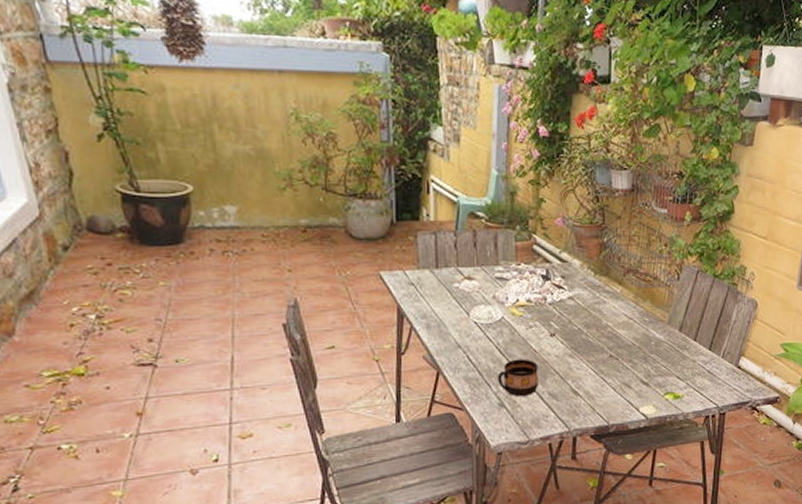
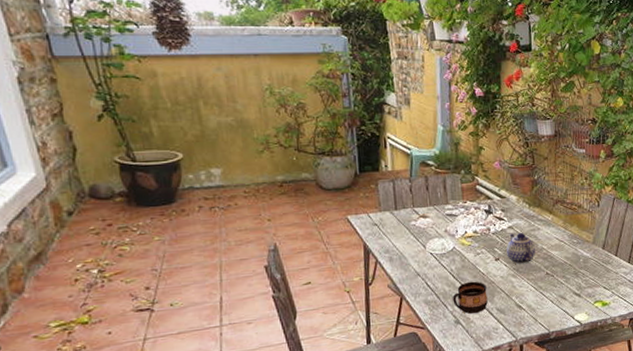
teapot: none [565,304,600,343] -> present [506,232,536,265]

